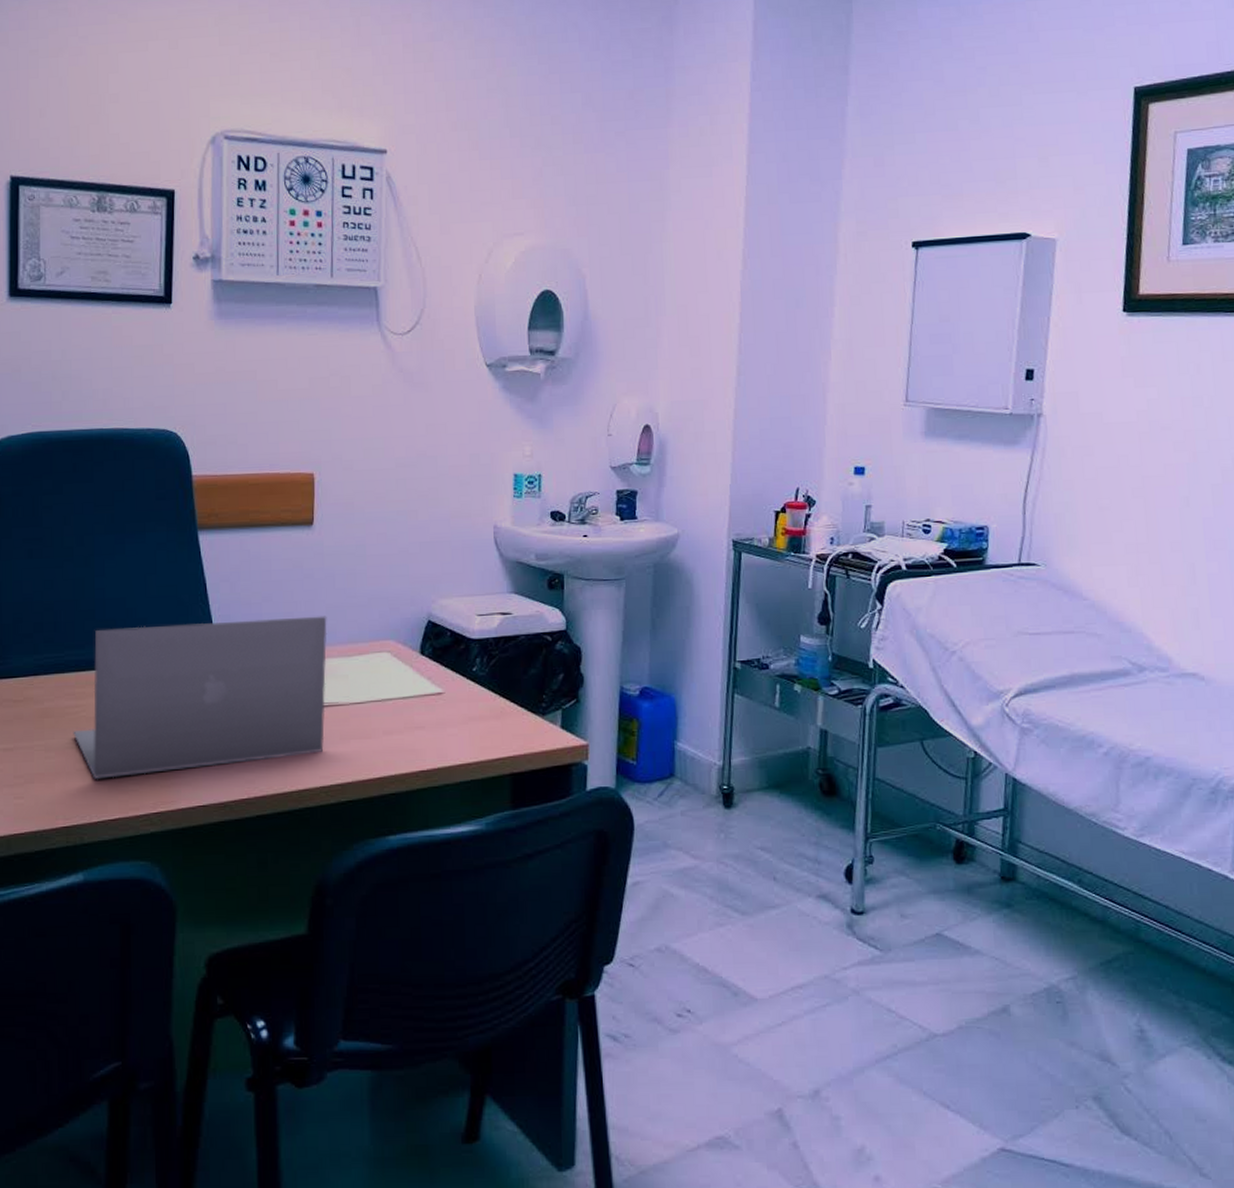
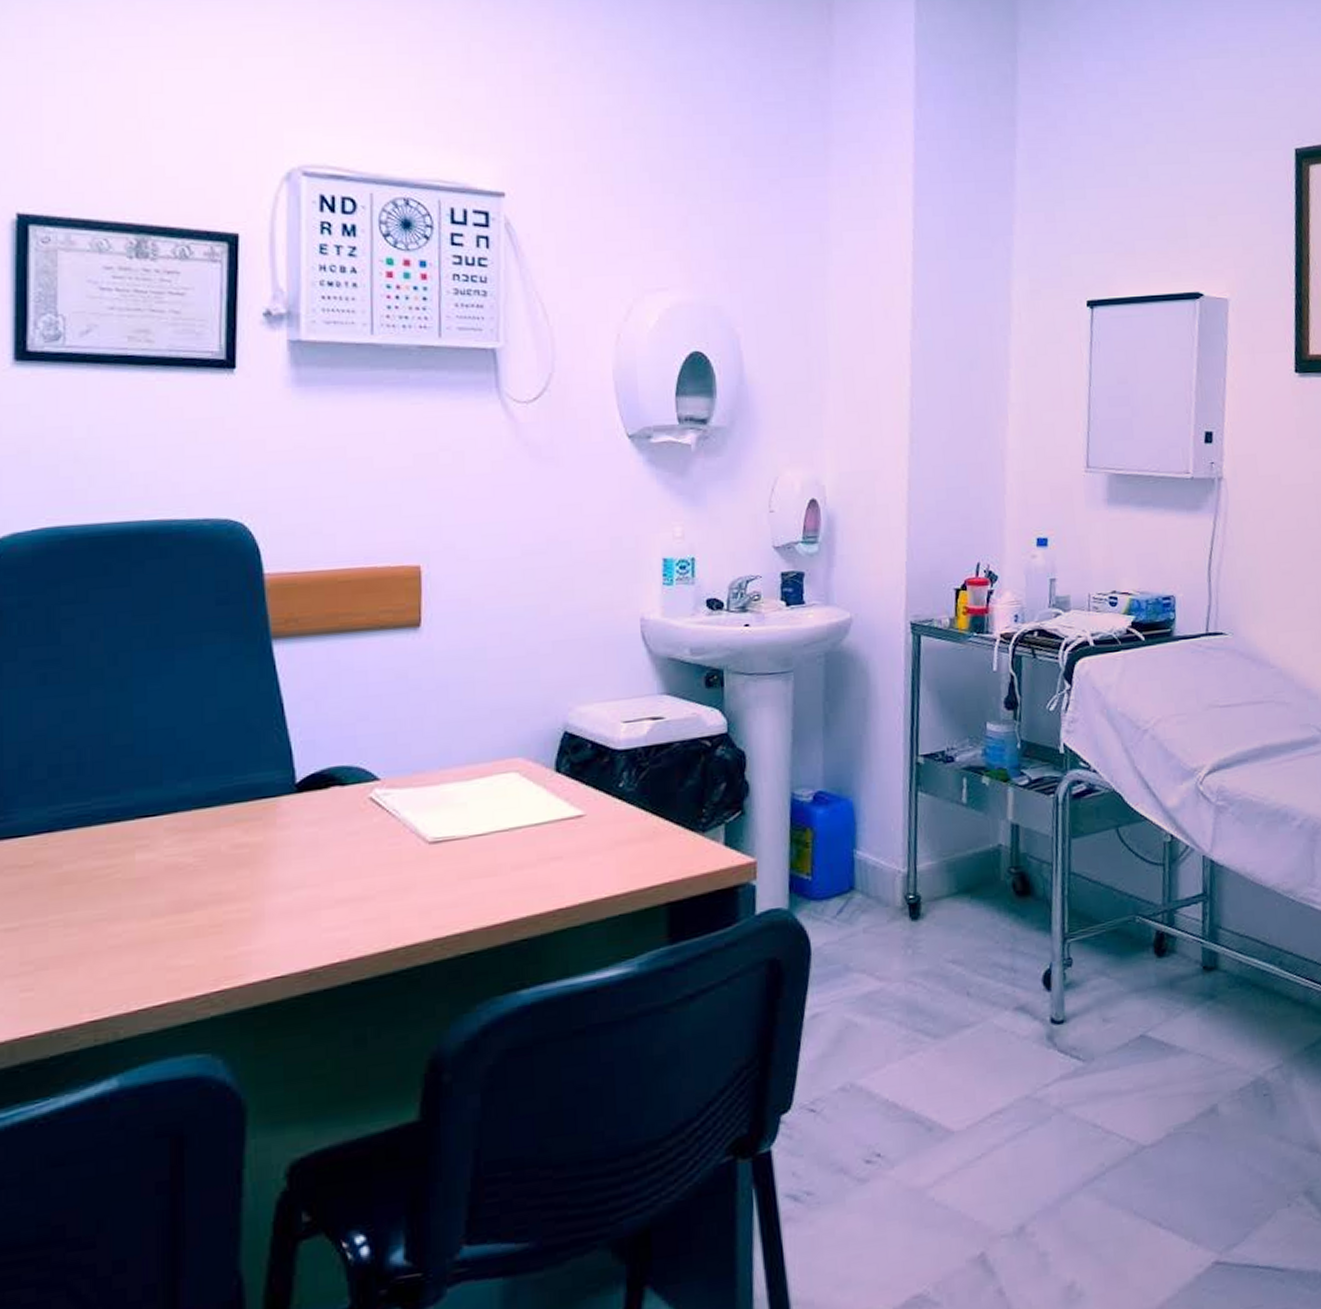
laptop: present [73,616,327,780] -> none [103,734,440,958]

